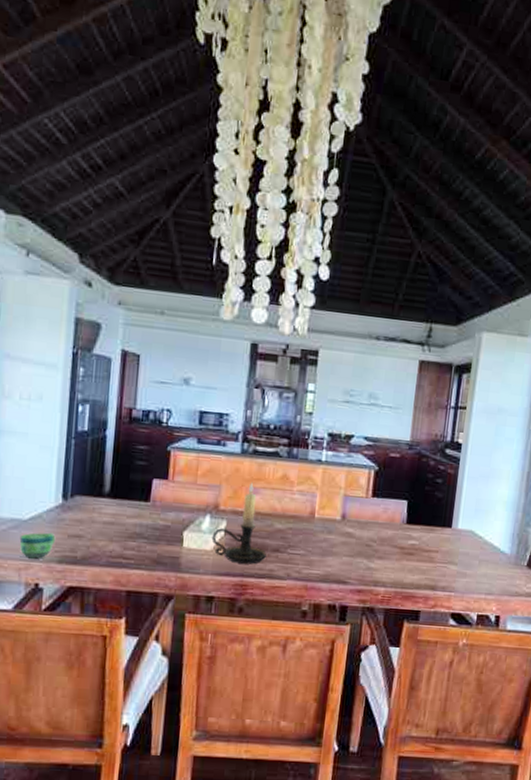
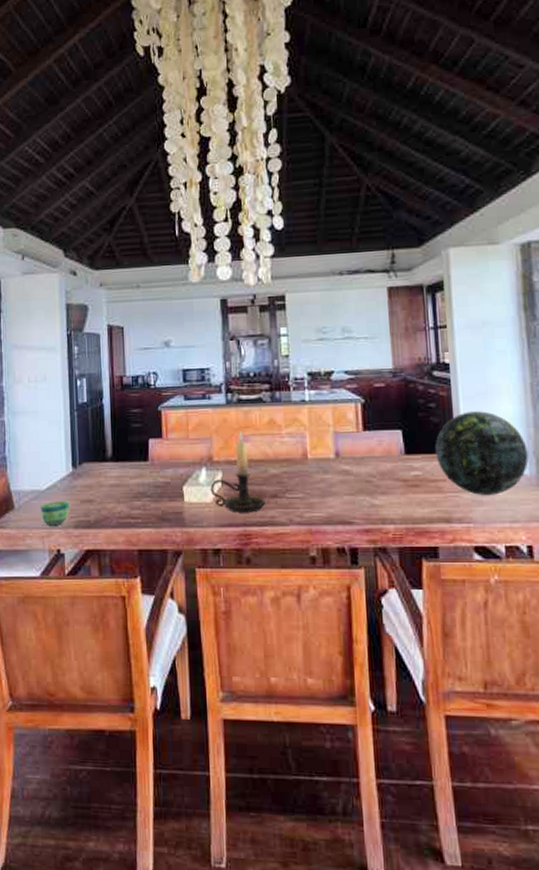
decorative orb: none [433,491,514,569] -> present [435,411,529,495]

